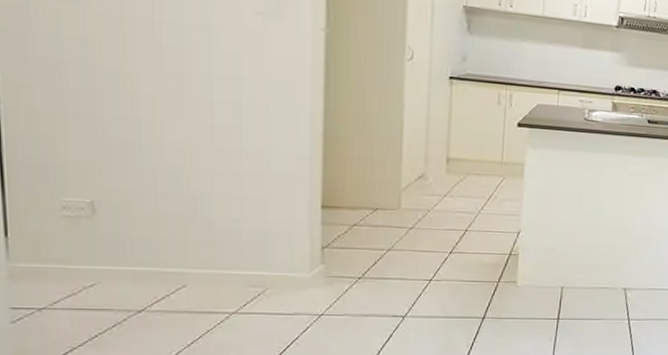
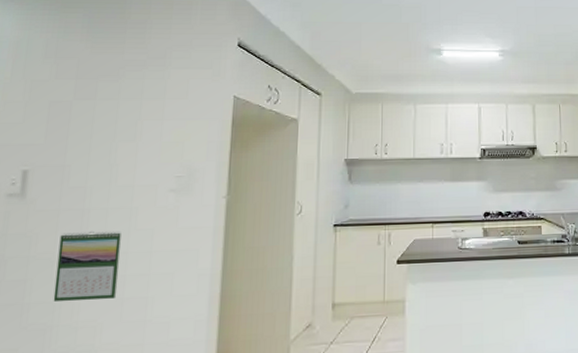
calendar: none [129,44,205,124] -> present [53,230,123,303]

